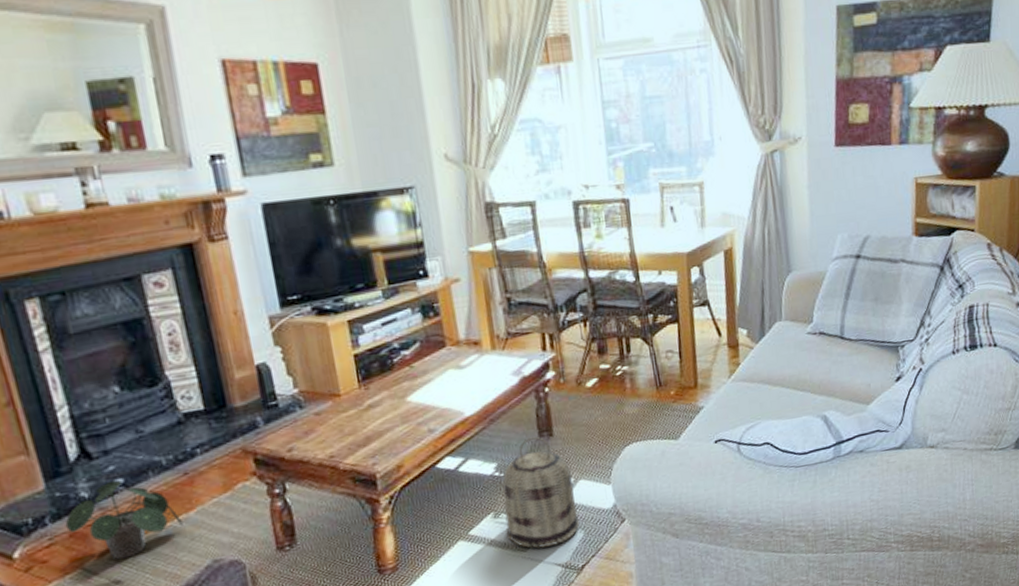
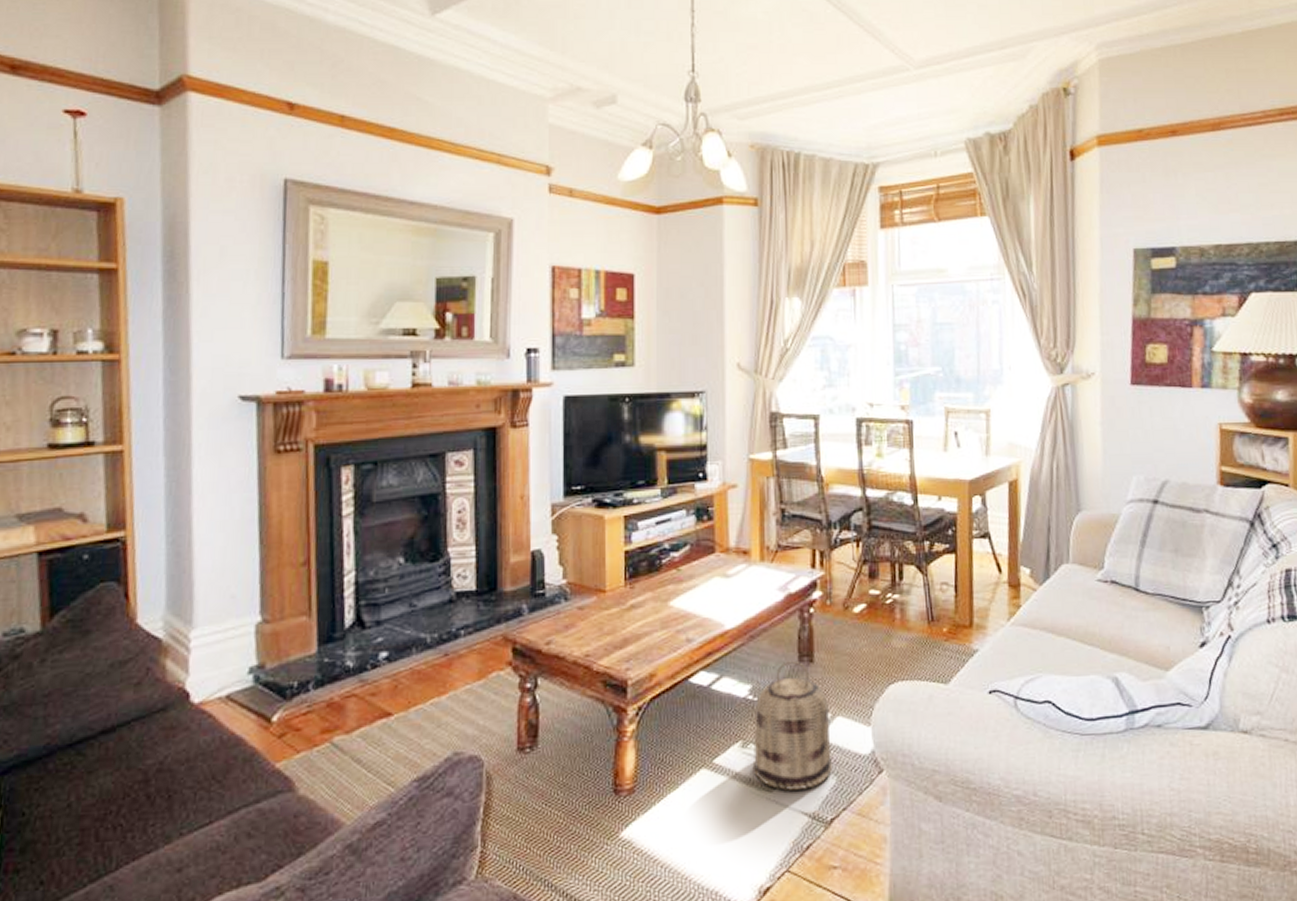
potted plant: present [65,479,183,560] -> none [325,652,433,738]

